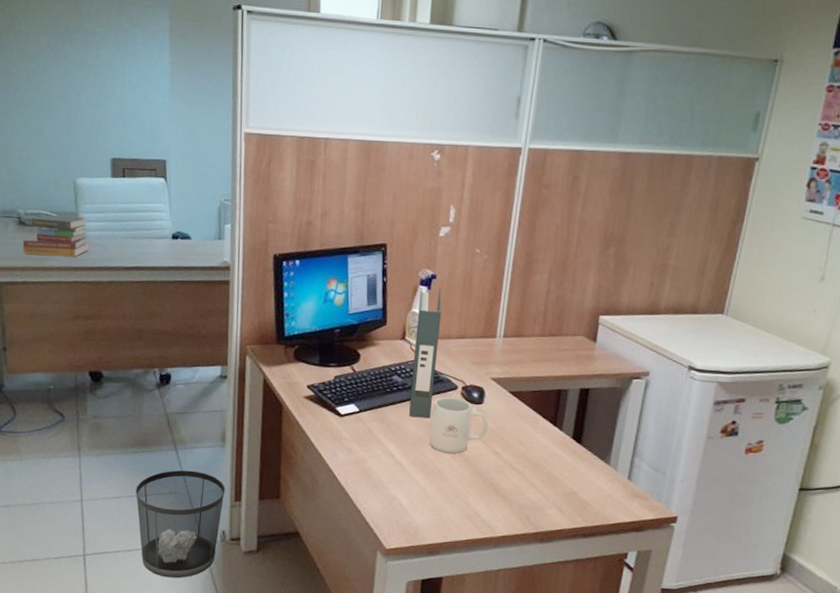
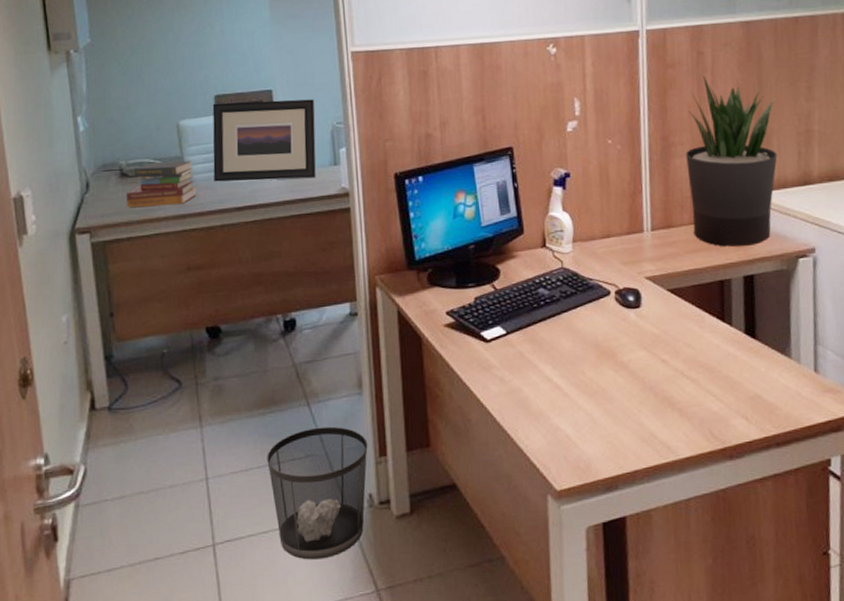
picture frame: none [105,166,206,249] -> present [212,99,316,182]
binder: present [409,288,442,419] -> none [555,186,586,333]
mug: present [429,396,488,454] -> none [585,303,650,368]
planter: none [541,200,640,363] -> present [686,76,778,248]

